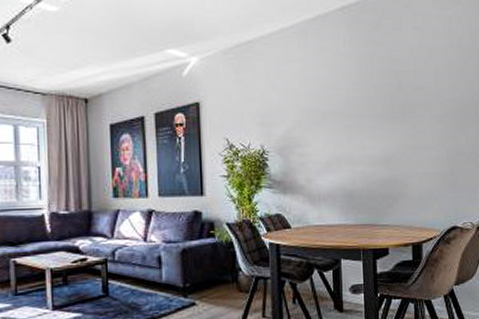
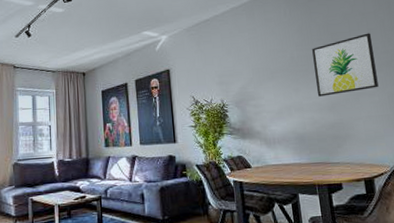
wall art: none [371,75,439,148] -> present [312,33,379,97]

